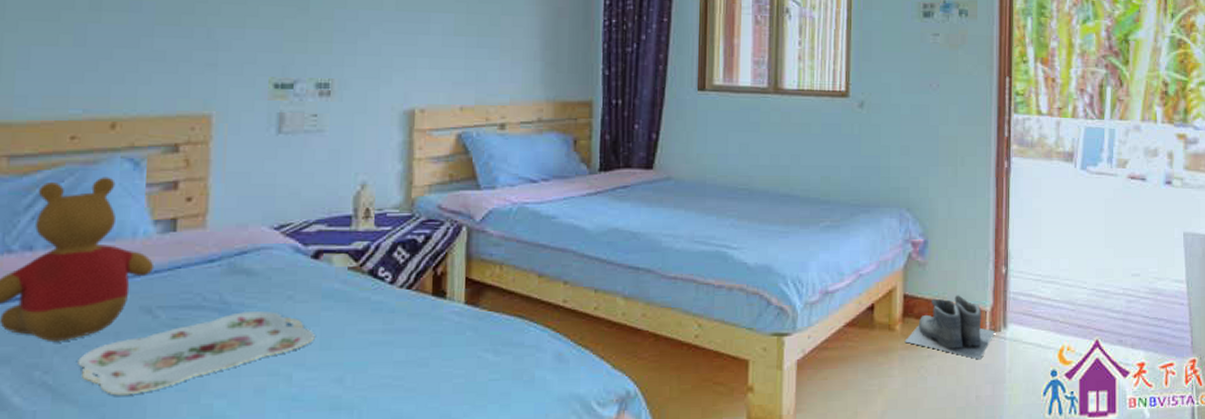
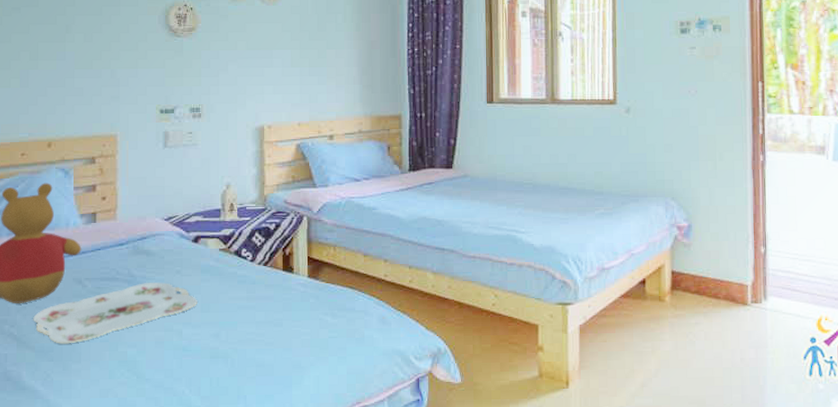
boots: present [904,295,995,360] -> none [674,271,756,327]

